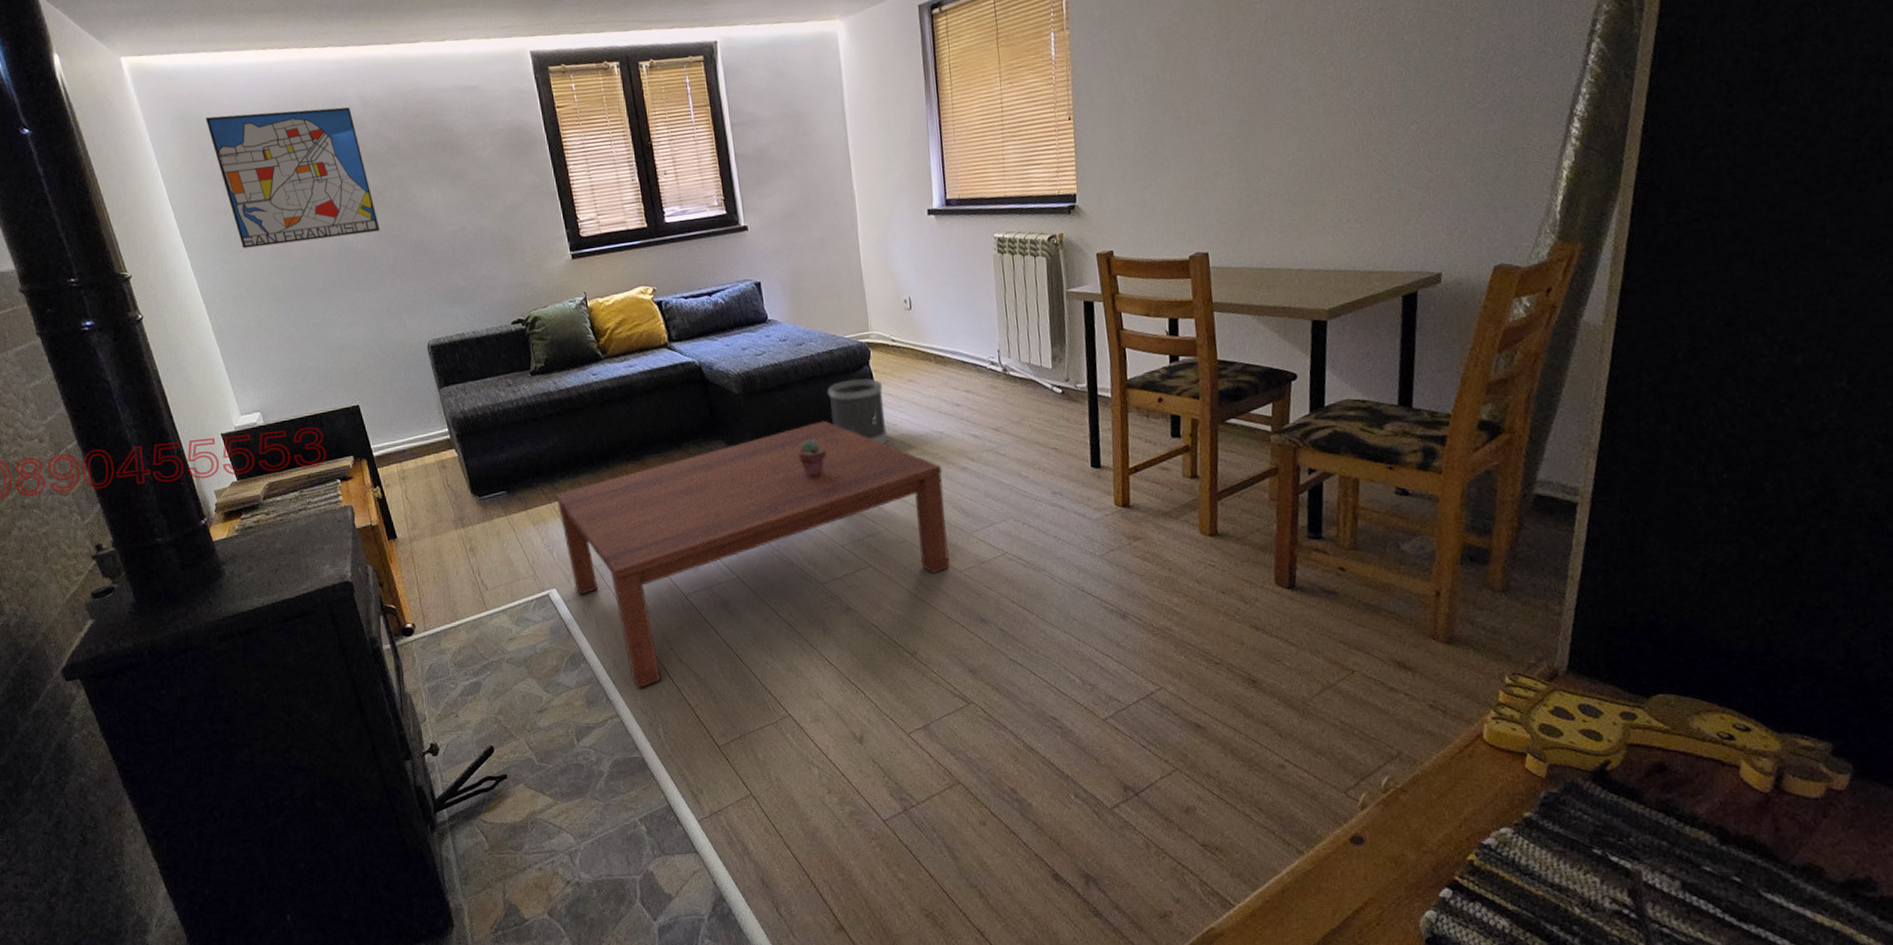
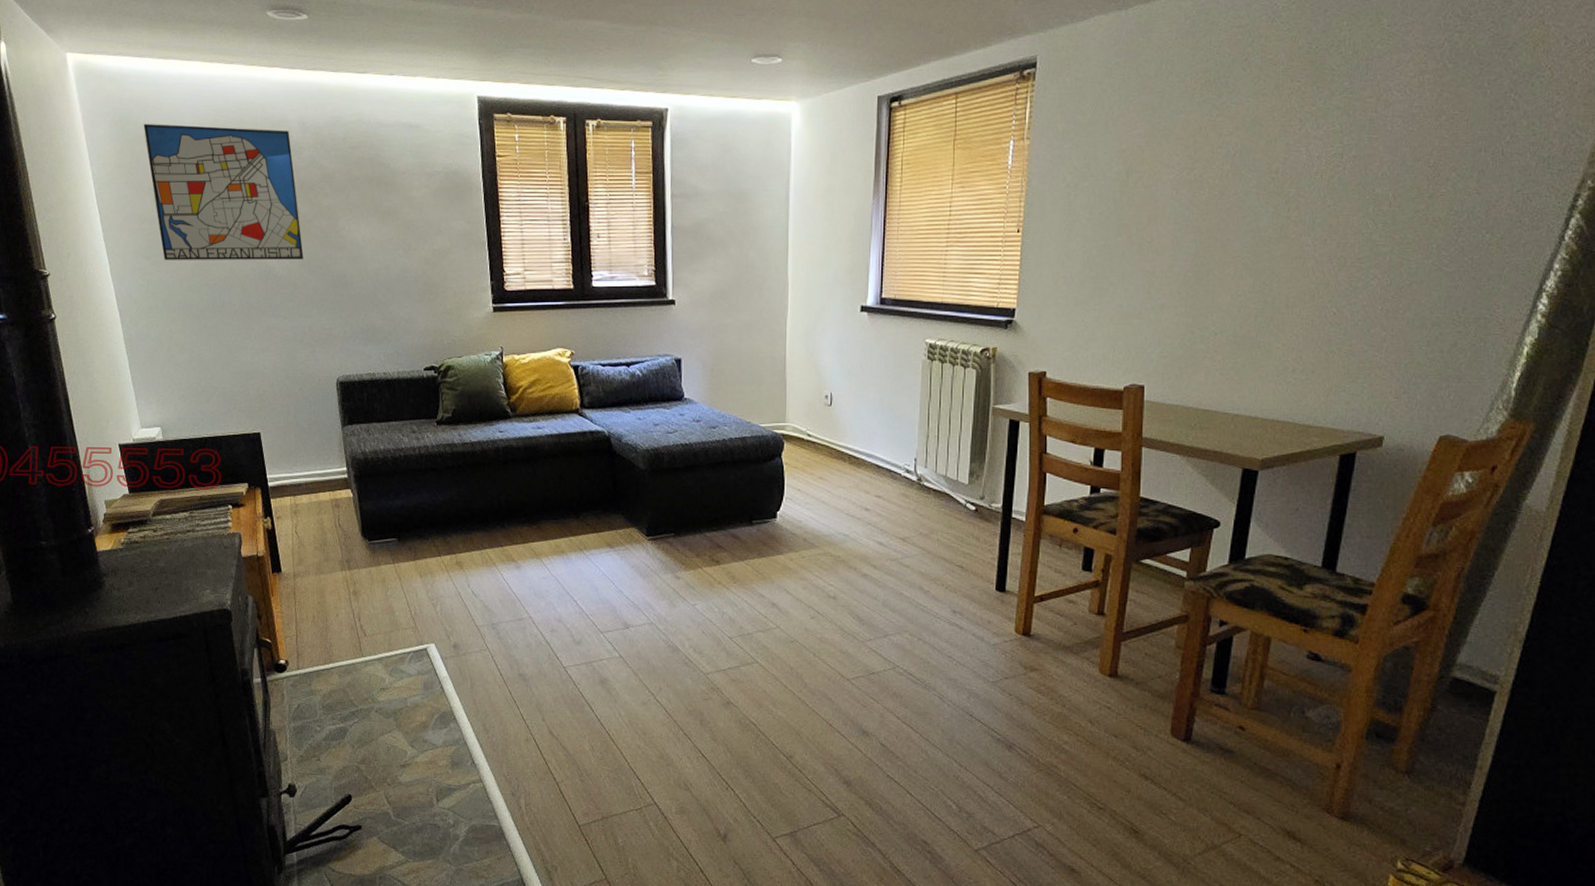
coffee table: present [555,420,950,688] -> none [445,508,842,756]
potted succulent: present [797,439,827,478] -> none [697,525,726,565]
wastebasket: present [827,378,888,445] -> none [734,469,792,540]

